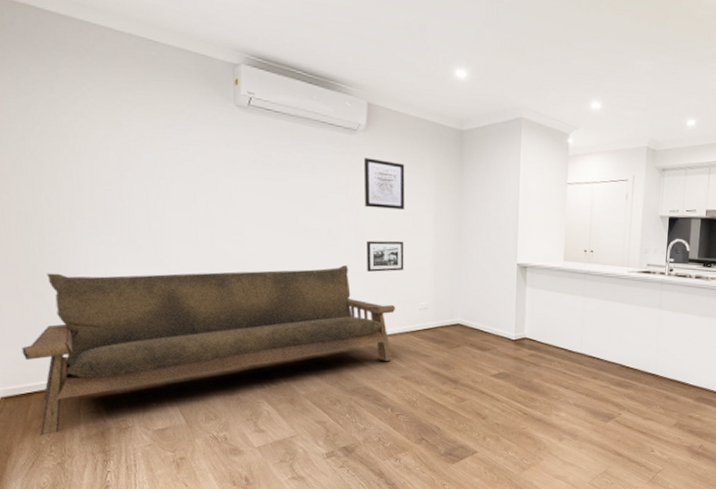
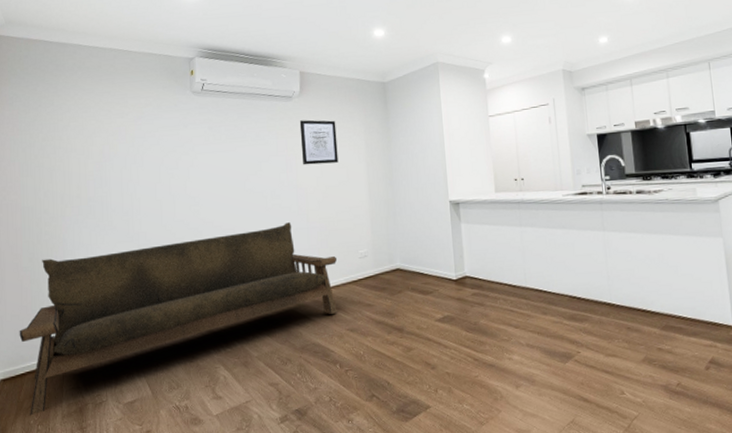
picture frame: present [367,240,404,272] -> none [306,192,342,226]

